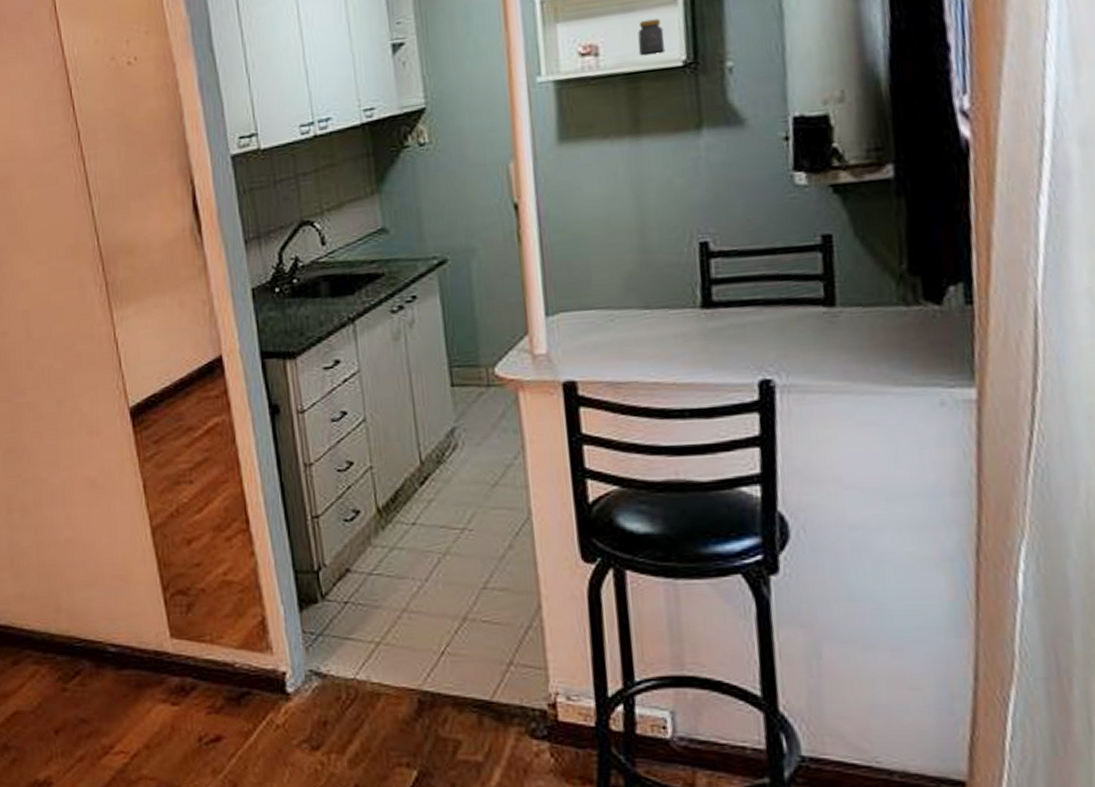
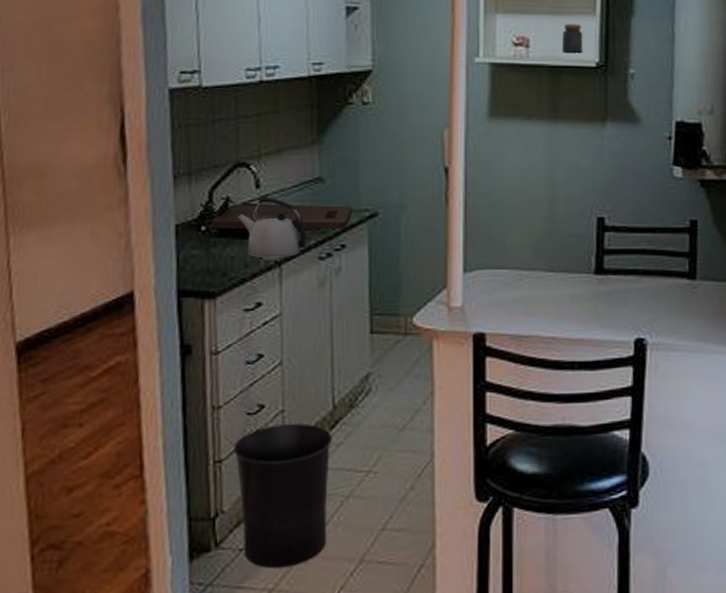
cutting board: none [284,255,420,289] -> present [212,204,352,230]
kettle: none [307,252,378,318] -> present [237,196,308,260]
waste bin: none [328,480,427,621] -> present [233,423,332,568]

